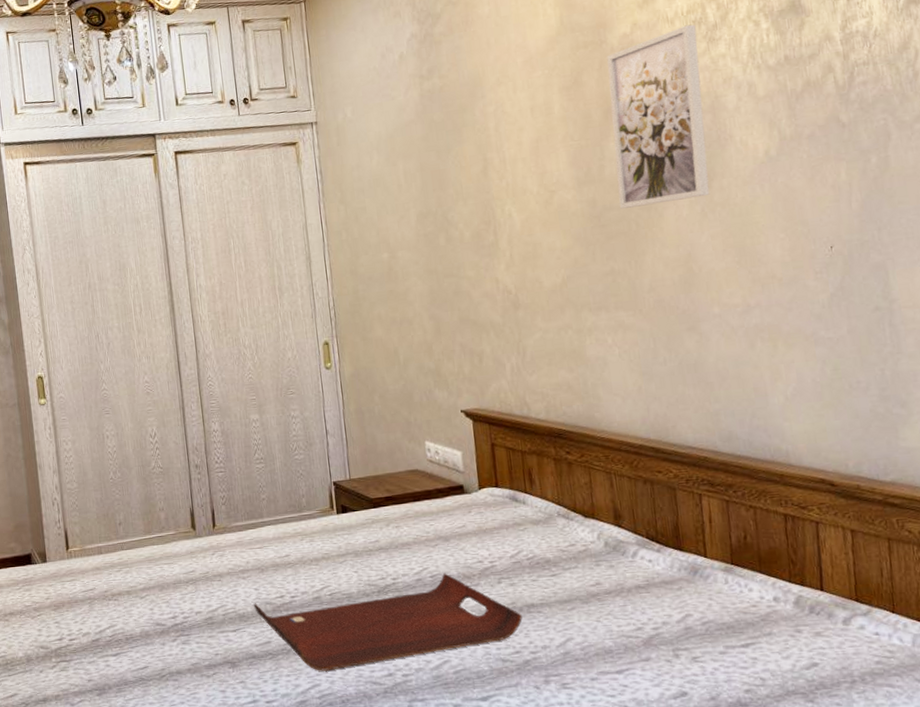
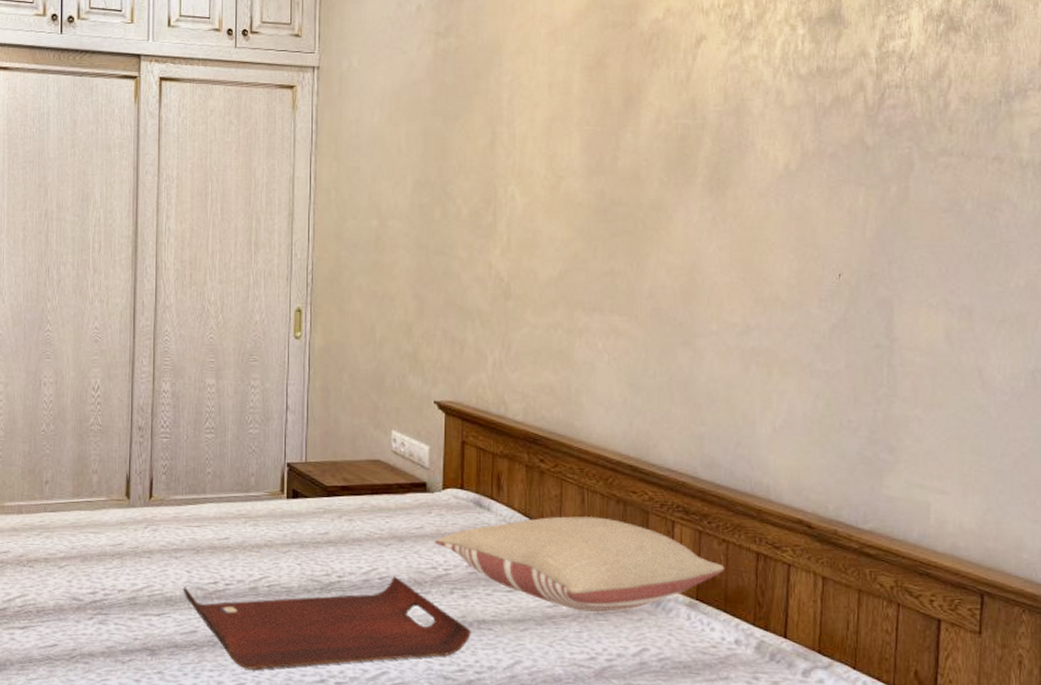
pillow: none [478,498,755,587] -> present [435,516,725,613]
wall art: present [607,24,710,209] -> none [629,19,730,205]

